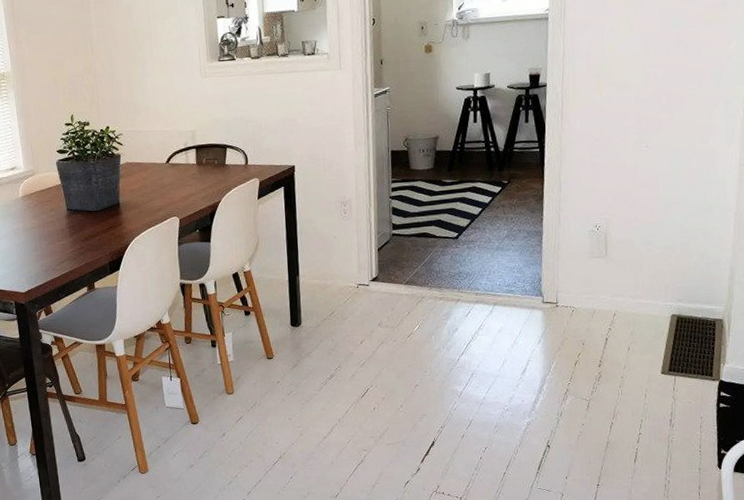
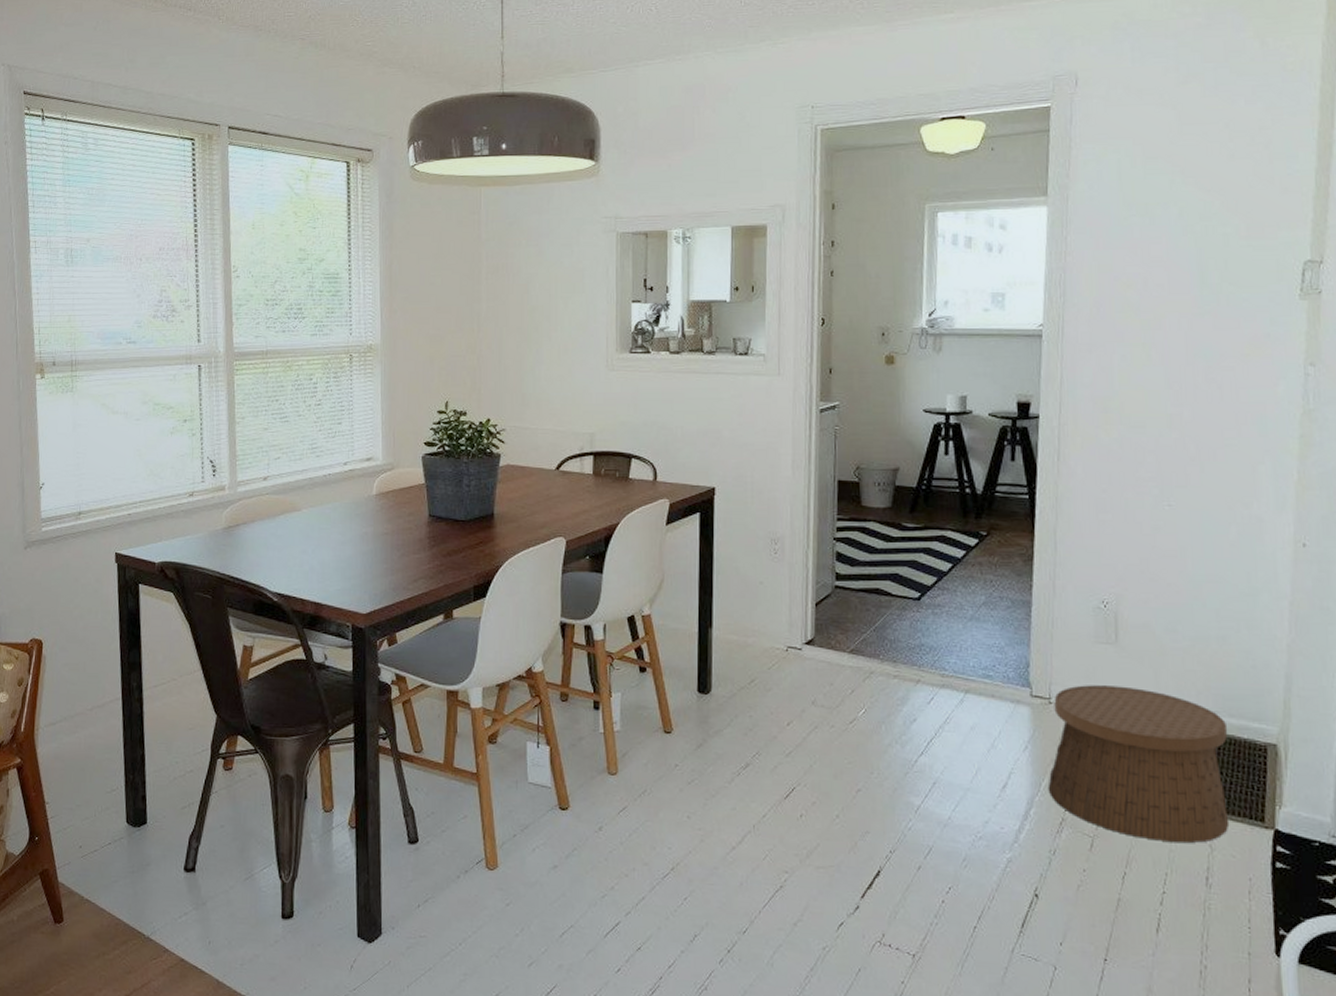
basket: none [556,288,688,398] -> present [1048,685,1230,843]

